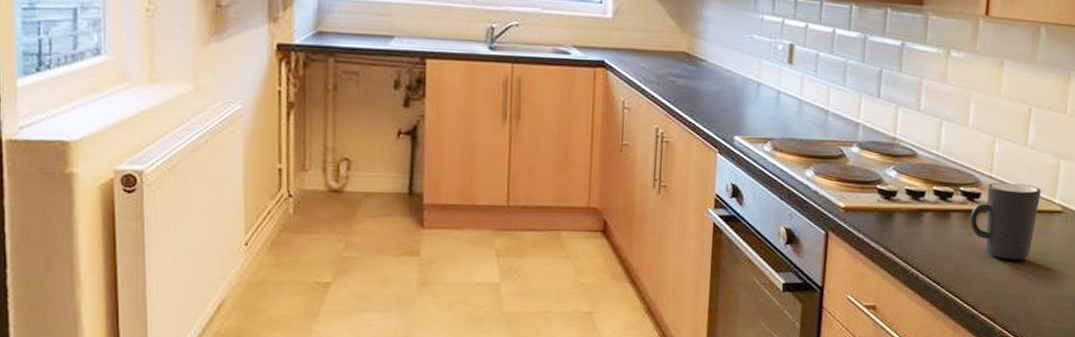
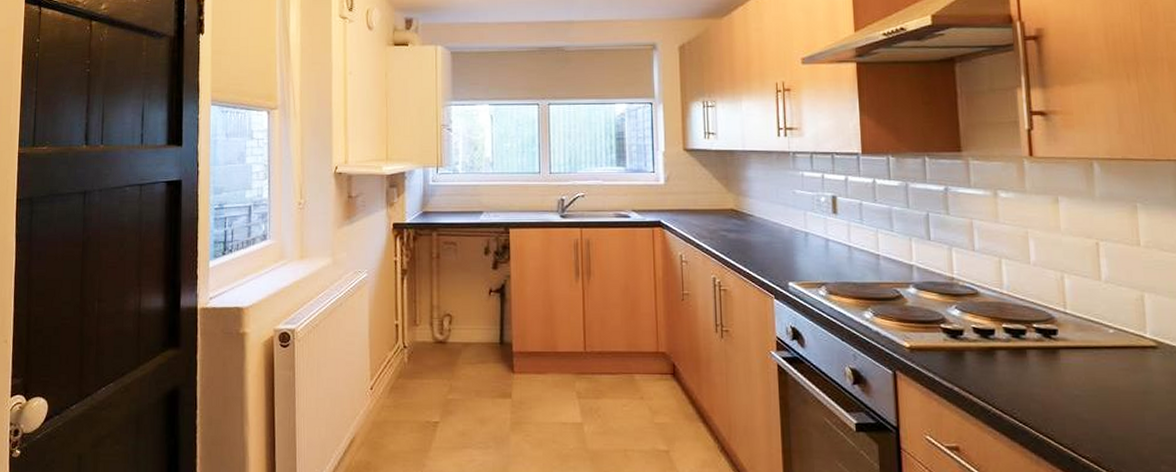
mug: present [969,182,1041,260] -> none [1049,318,1128,399]

